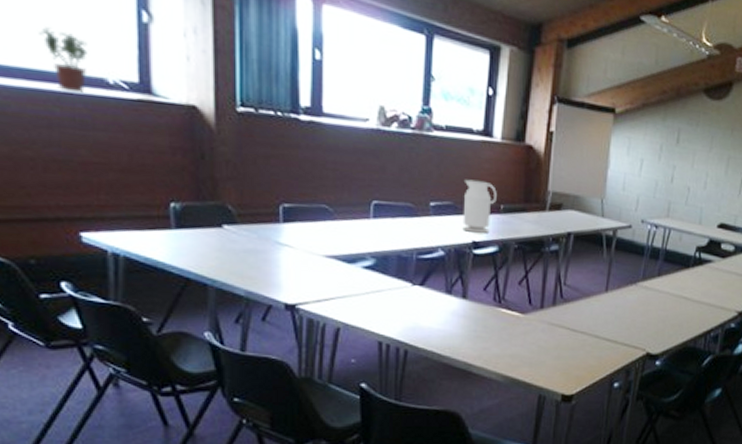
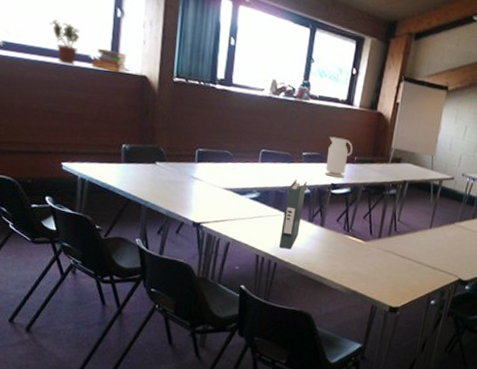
books: none [110,68,164,102] -> present [91,49,127,73]
binder: none [408,238,439,332] -> present [278,179,307,250]

